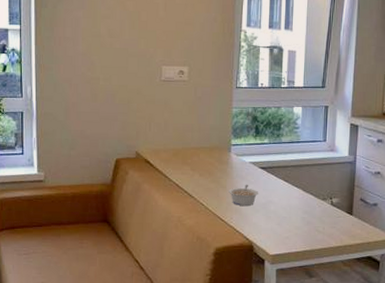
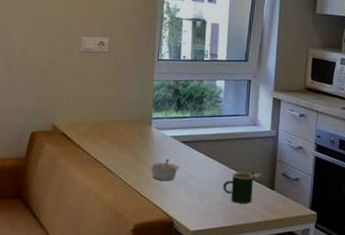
mug: none [302,197,332,229] -> present [223,172,254,204]

